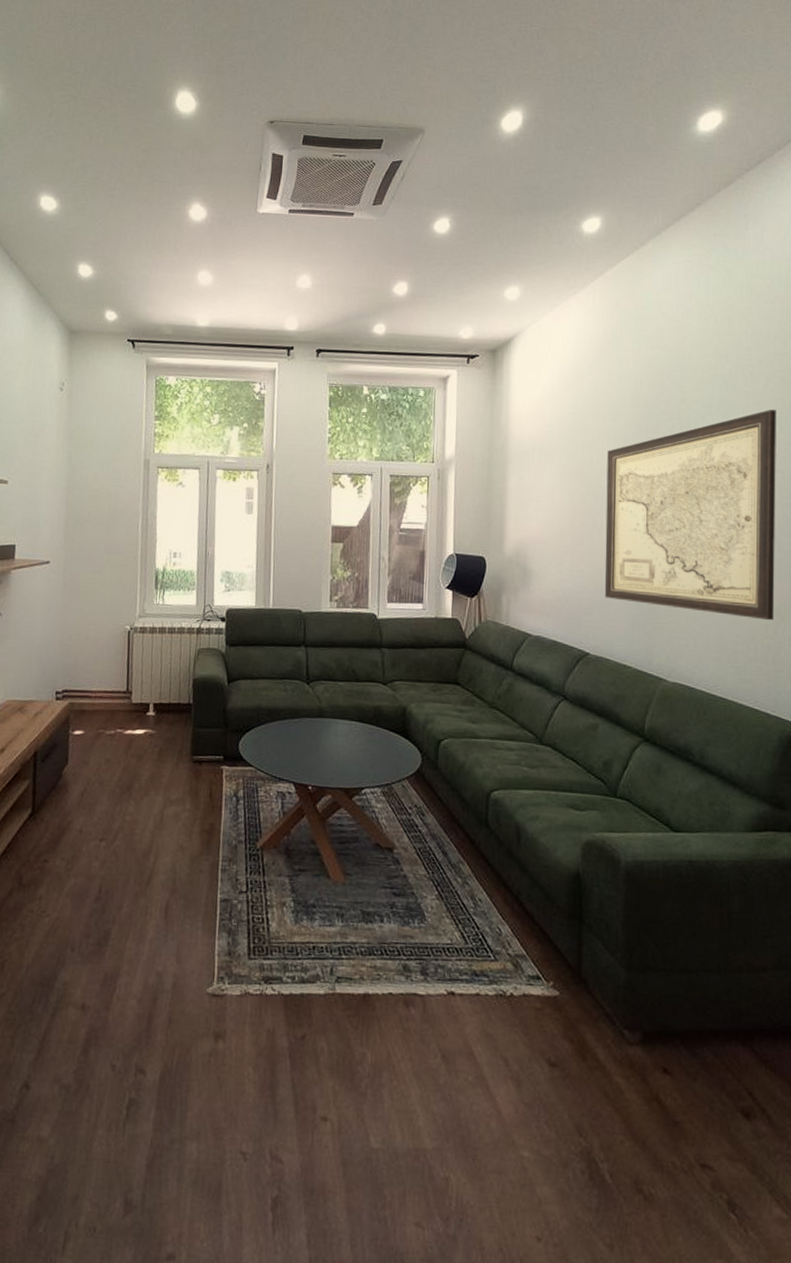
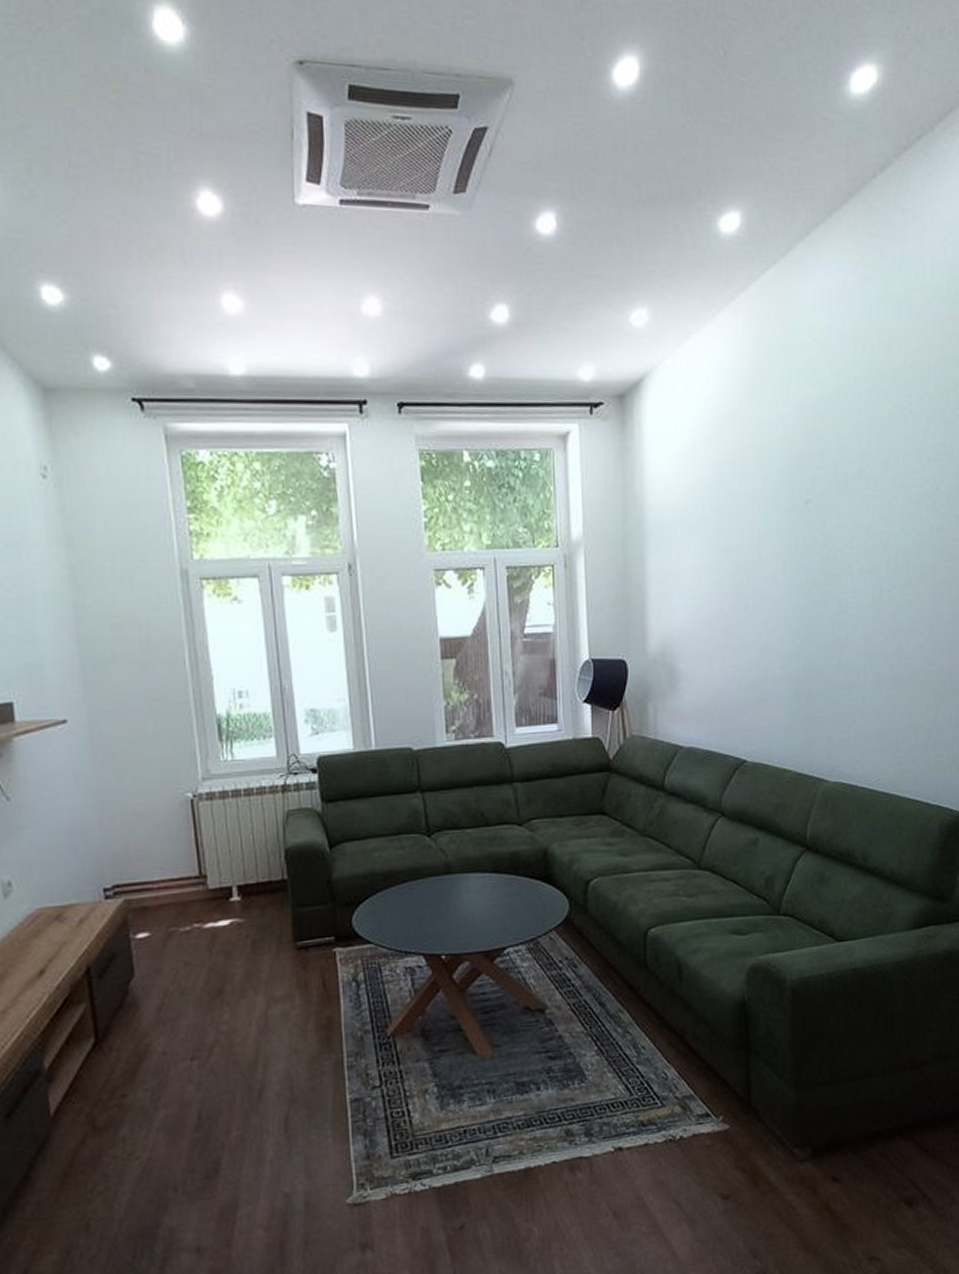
wall art: present [604,409,776,621] -> none [758,457,937,702]

